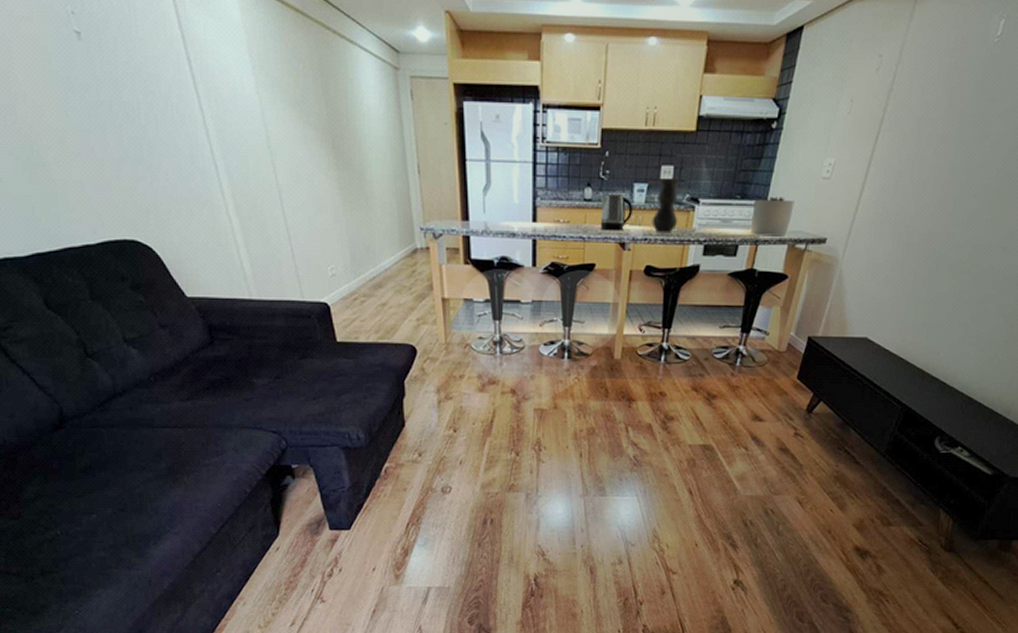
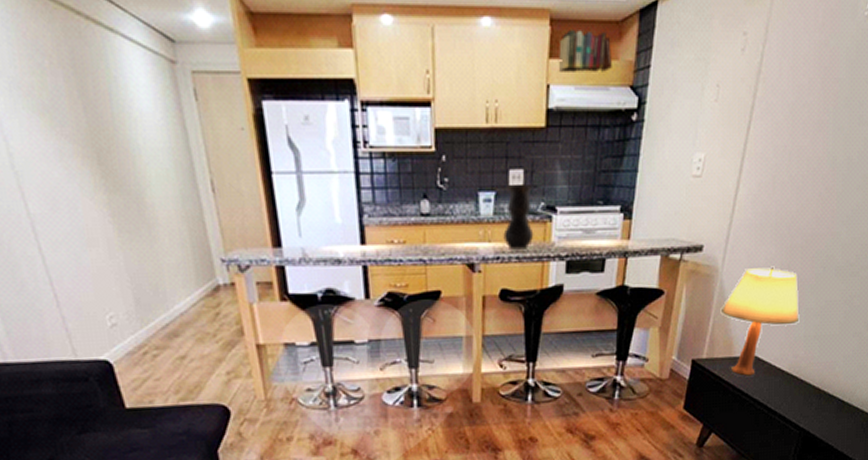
kettle: present [600,193,634,231] -> none [442,205,481,251]
books: none [711,49,759,86] -> present [558,30,612,72]
planter: present [751,196,794,237] -> none [618,200,664,247]
table lamp: none [839,261,911,355] -> present [722,267,798,376]

